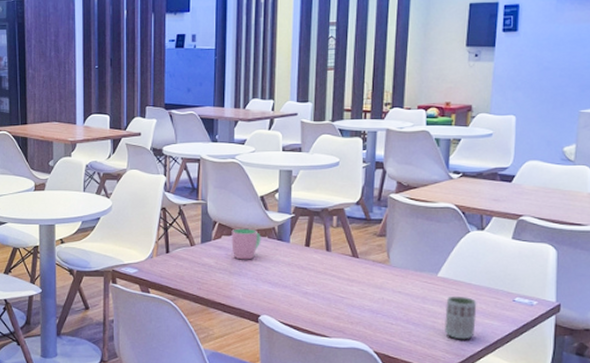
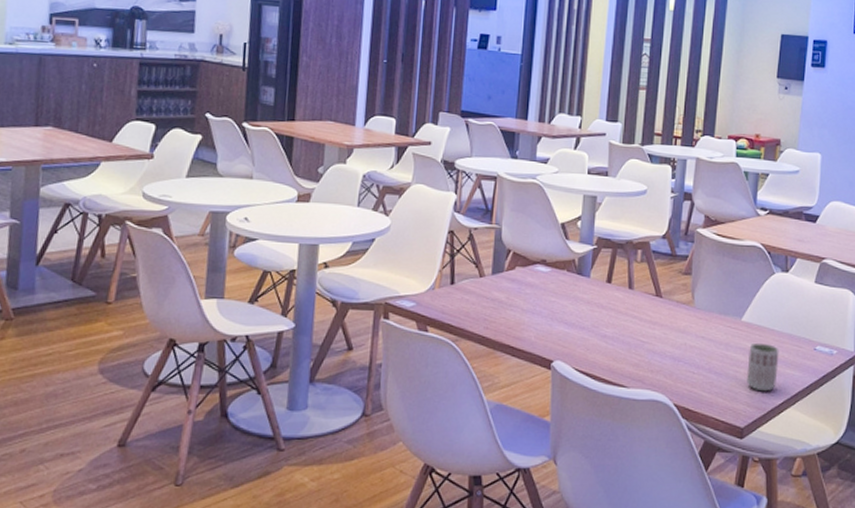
cup: present [231,228,261,260] -> none [526,259,560,296]

